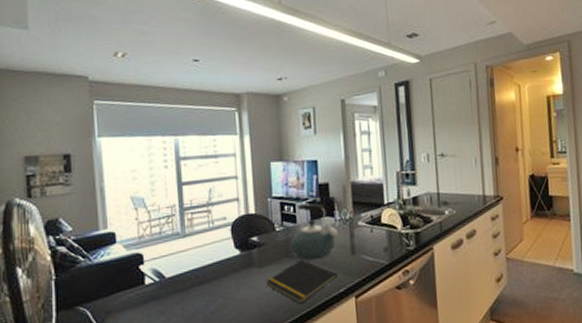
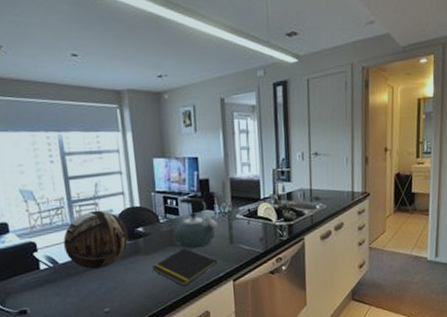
decorative bowl: none [171,217,242,284] -> present [63,210,129,269]

